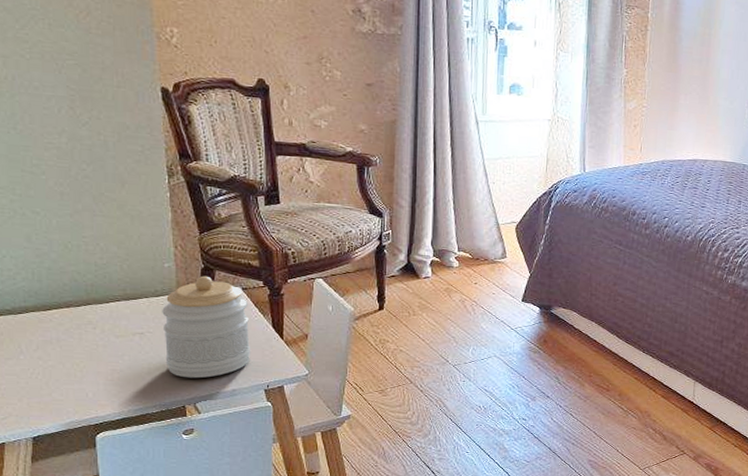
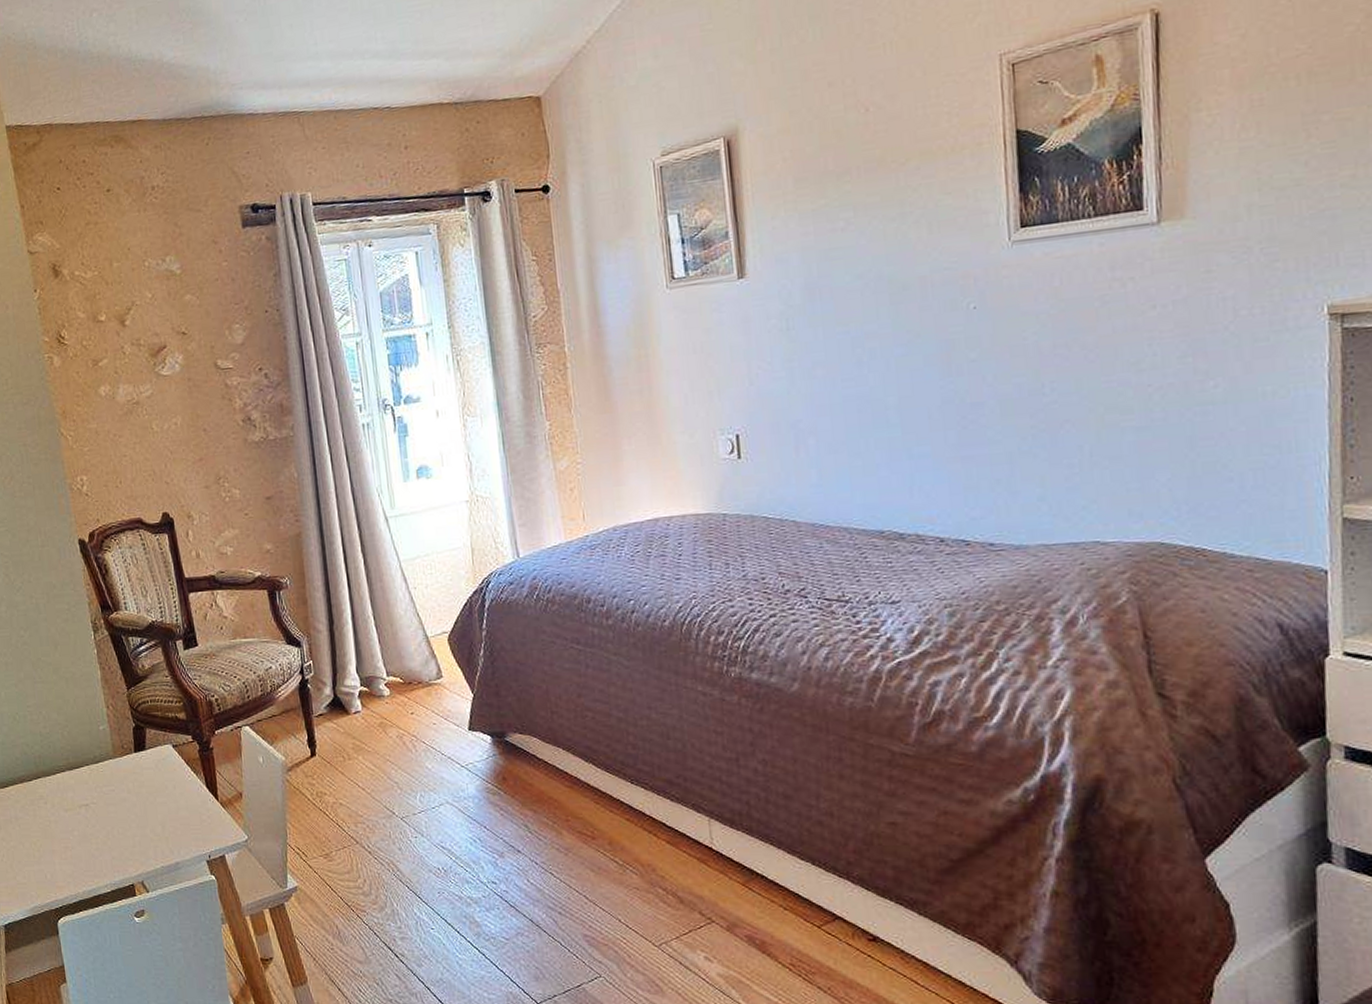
jar: present [162,275,251,379] -> none [102,735,190,852]

